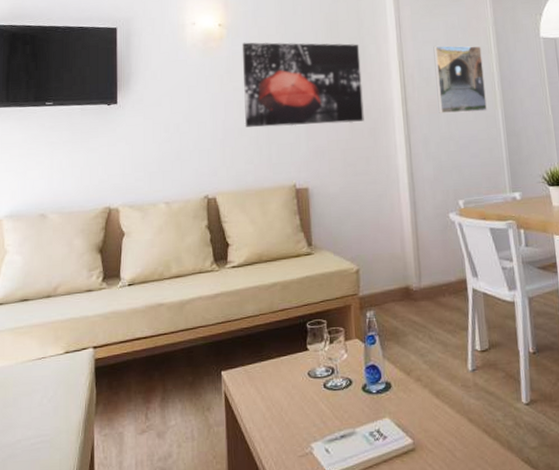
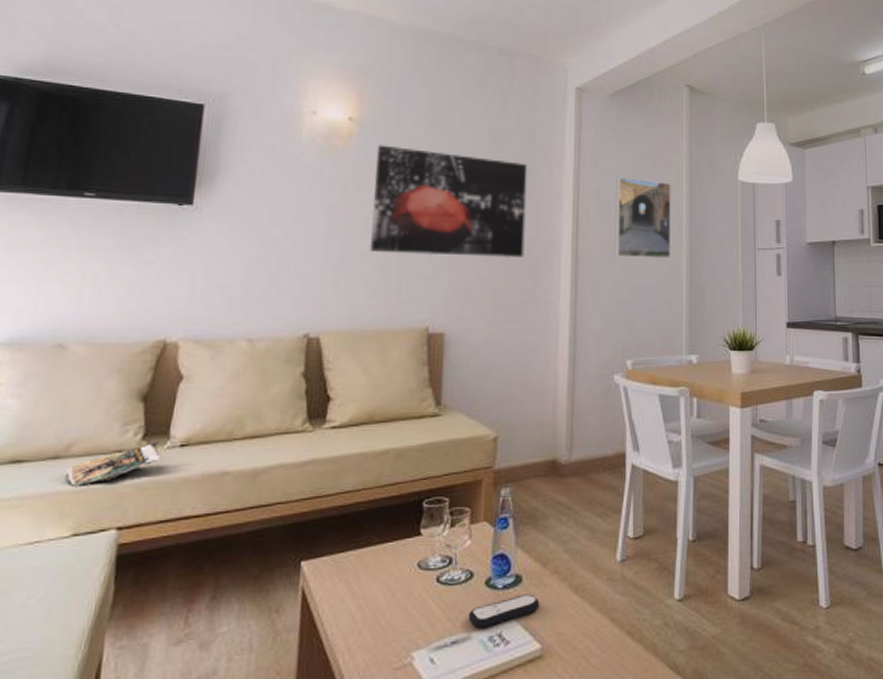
magazine: none [55,283,117,317] -> present [64,442,162,486]
remote control: none [351,398,408,427] -> present [468,594,540,630]

